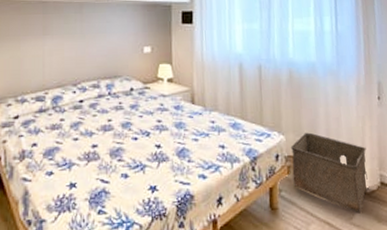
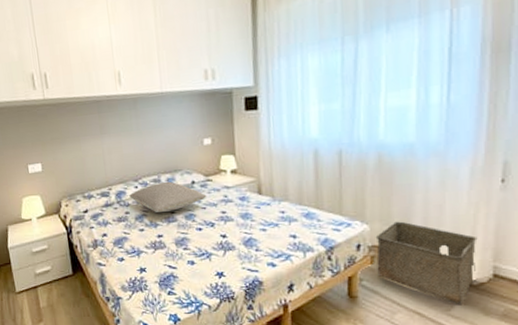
pillow: none [66,87,144,120] -> present [129,181,207,212]

